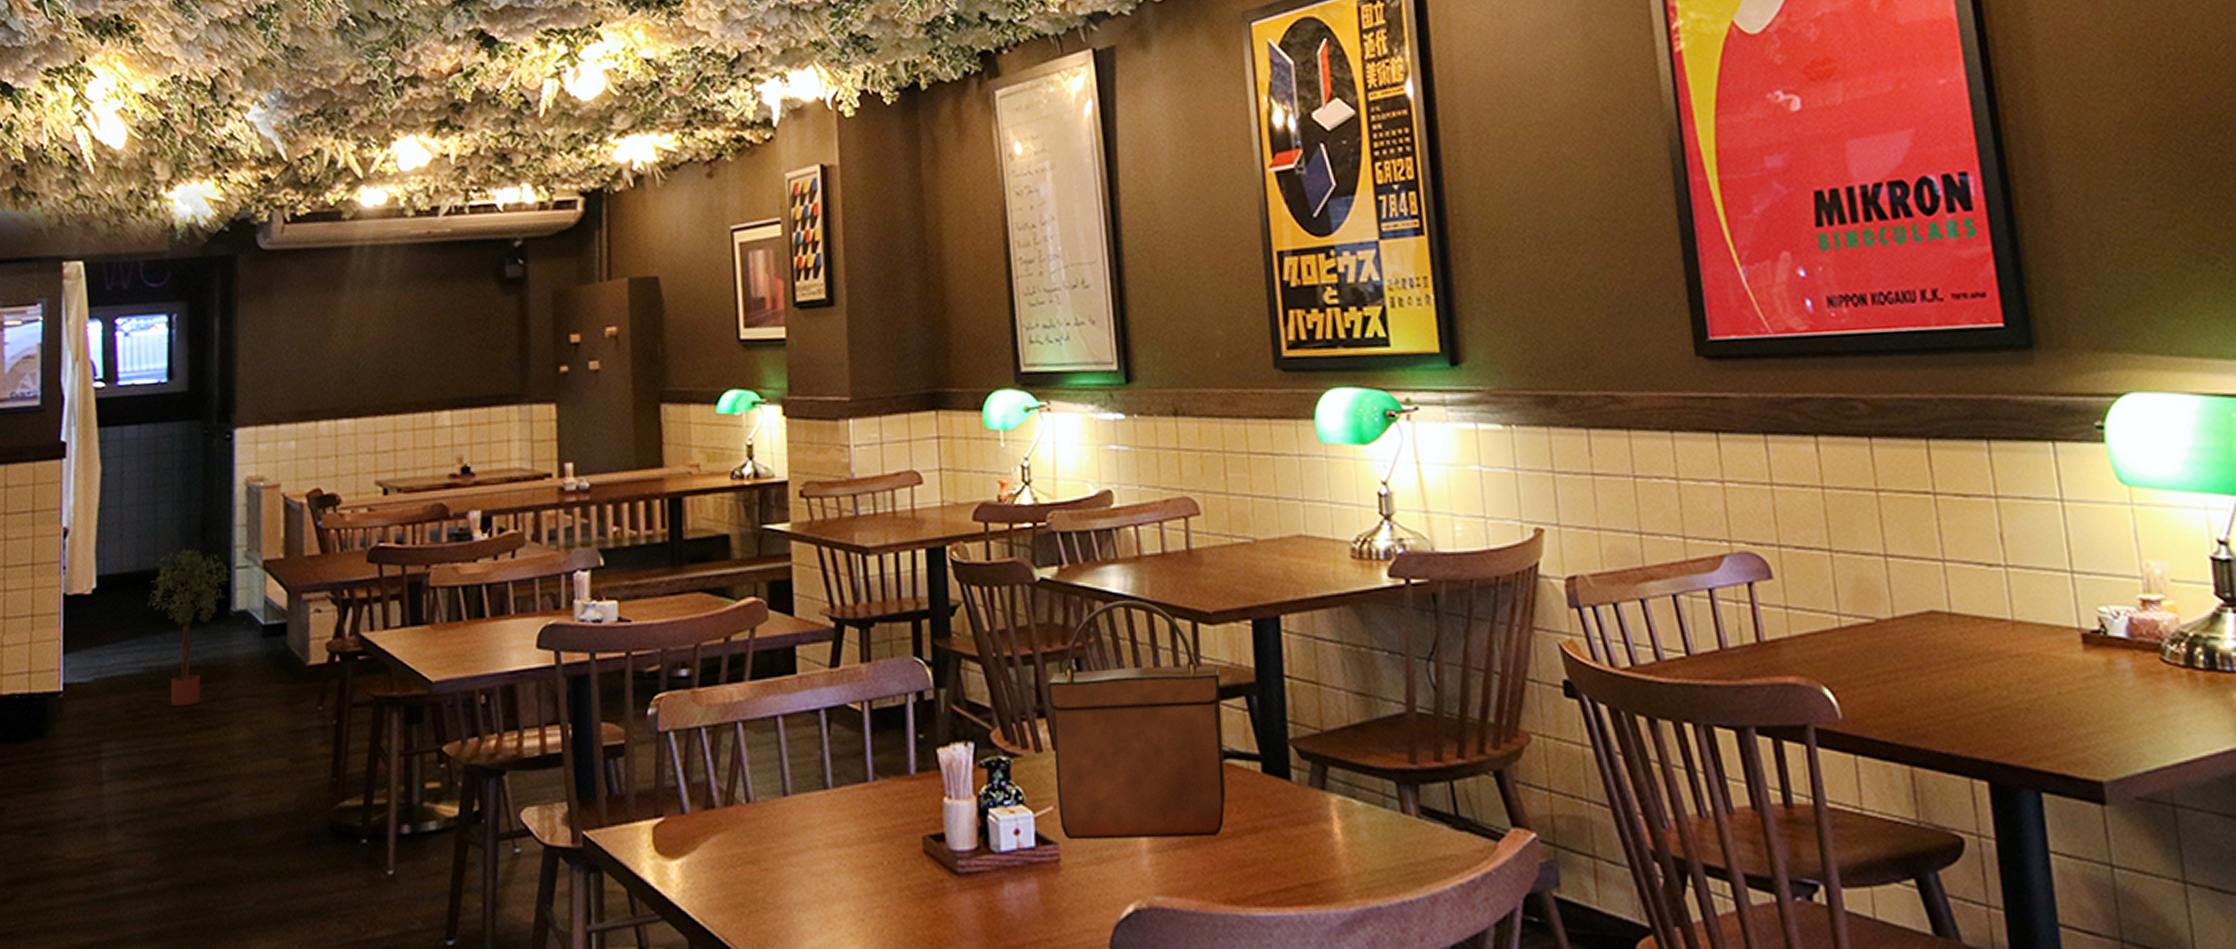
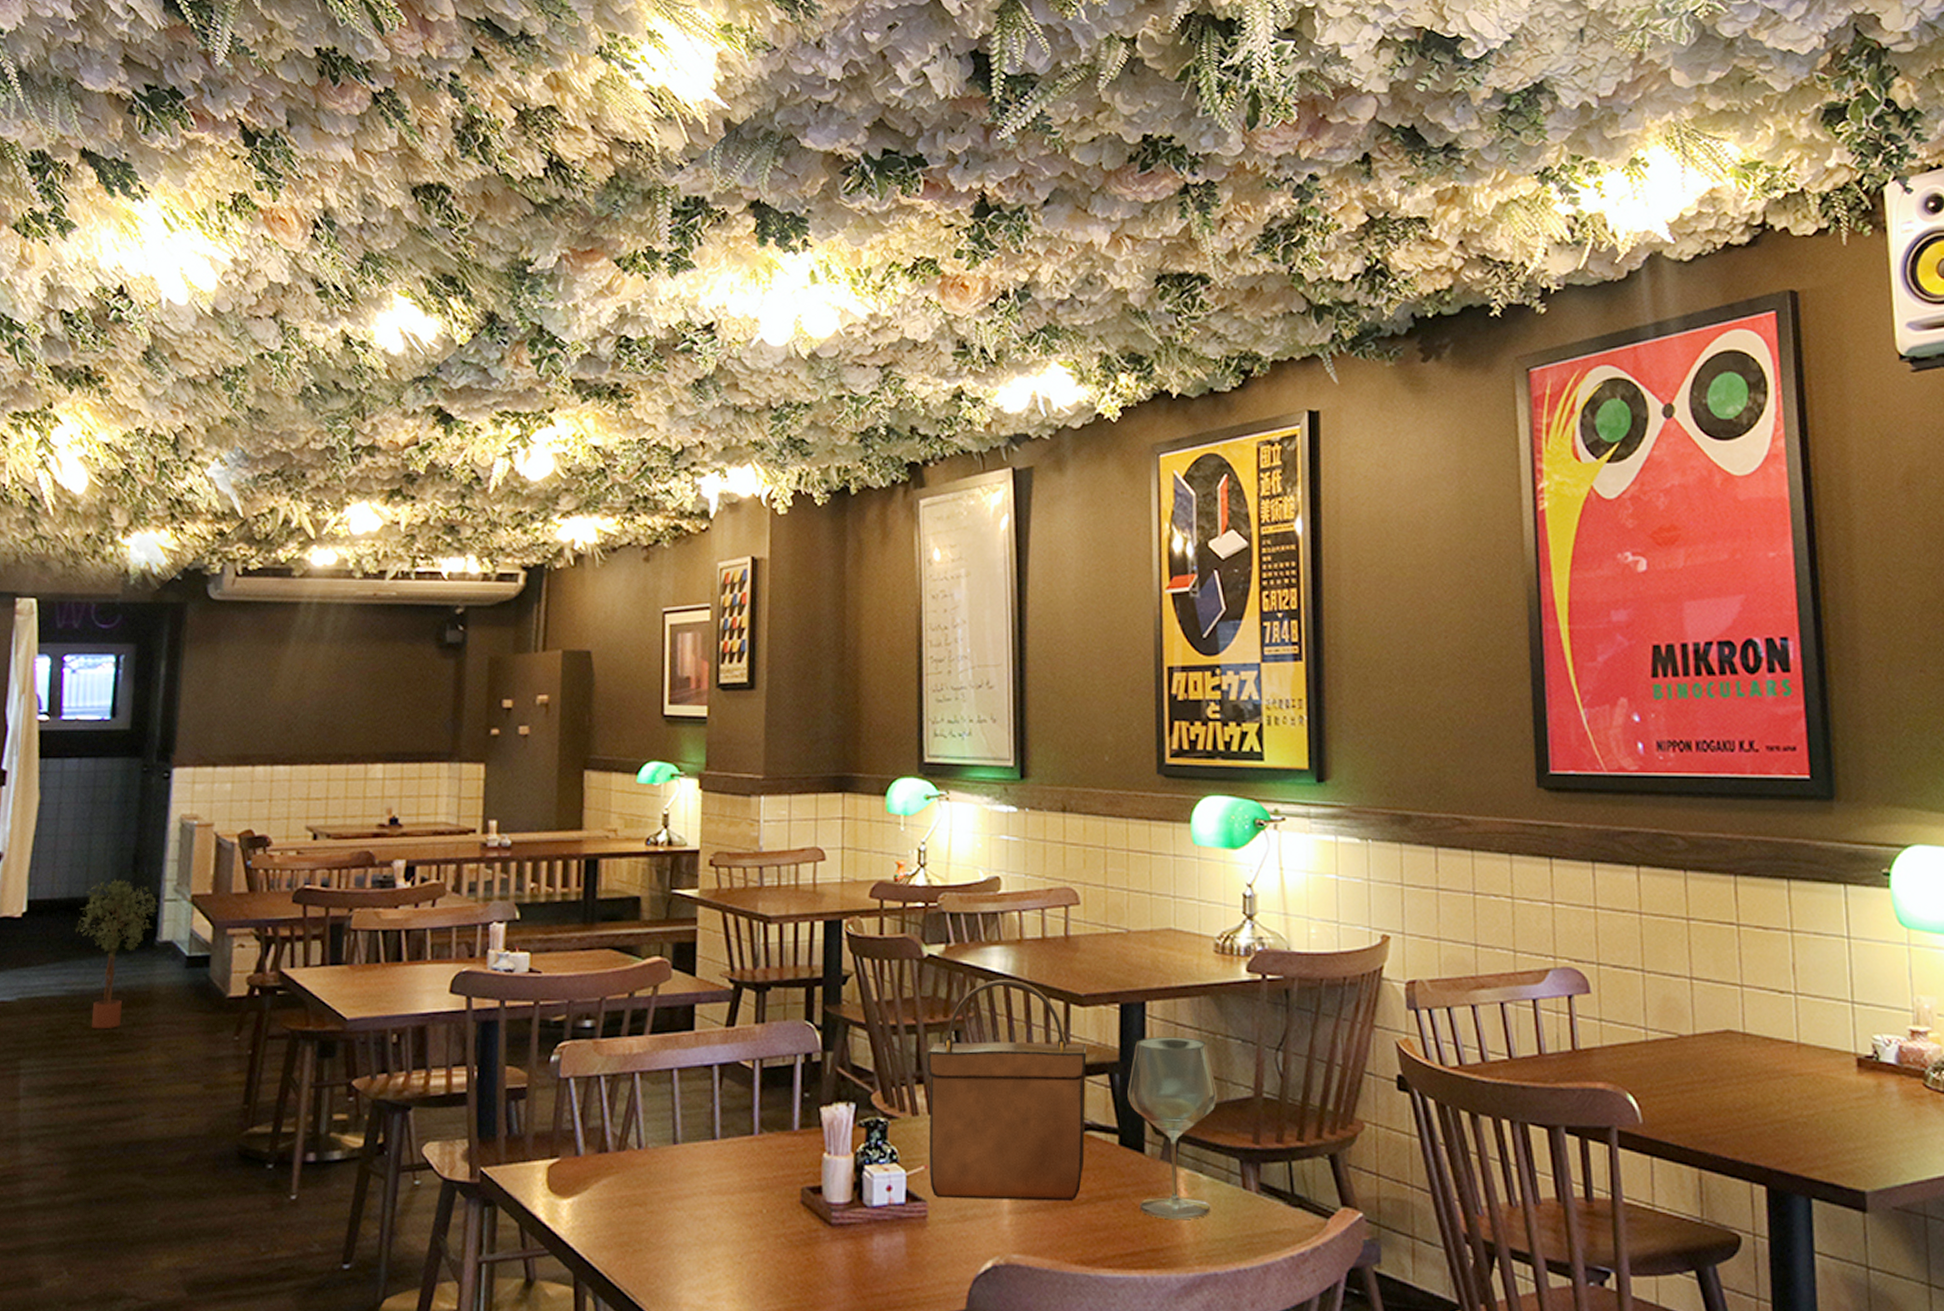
wine glass: none [1267,652,1369,851] -> present [1128,1036,1218,1220]

